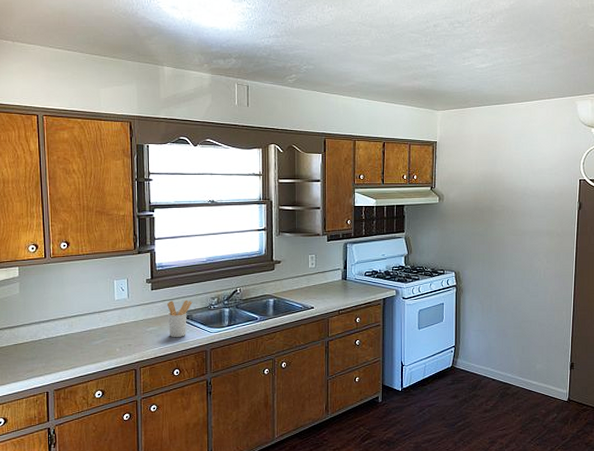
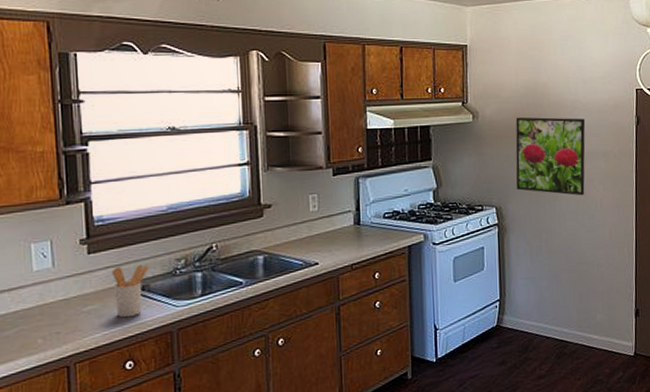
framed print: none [472,200,534,267] -> present [515,117,586,196]

